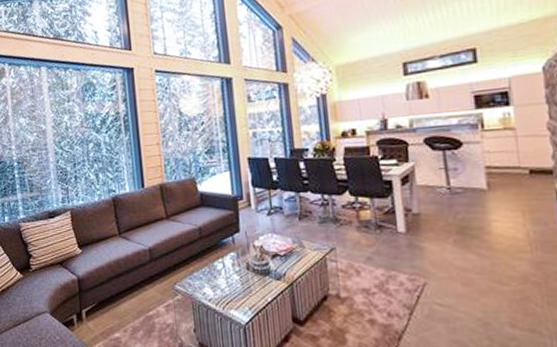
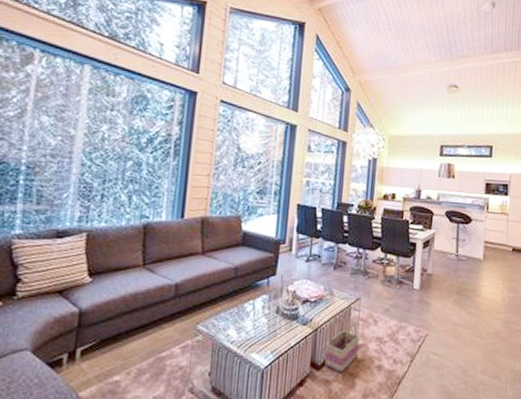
basket: none [305,271,344,328] -> present [325,318,360,373]

